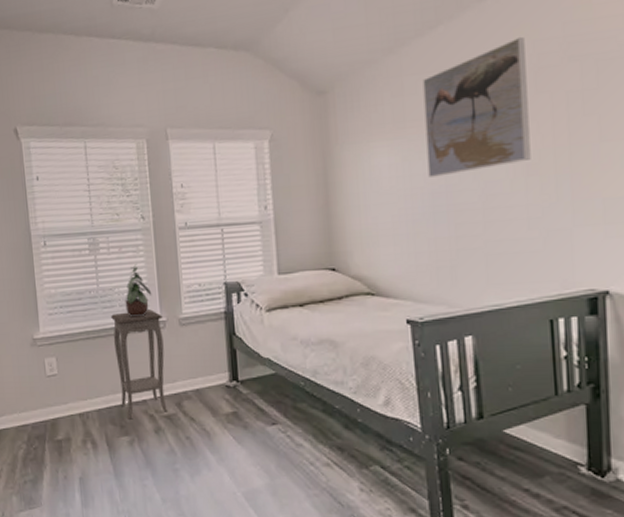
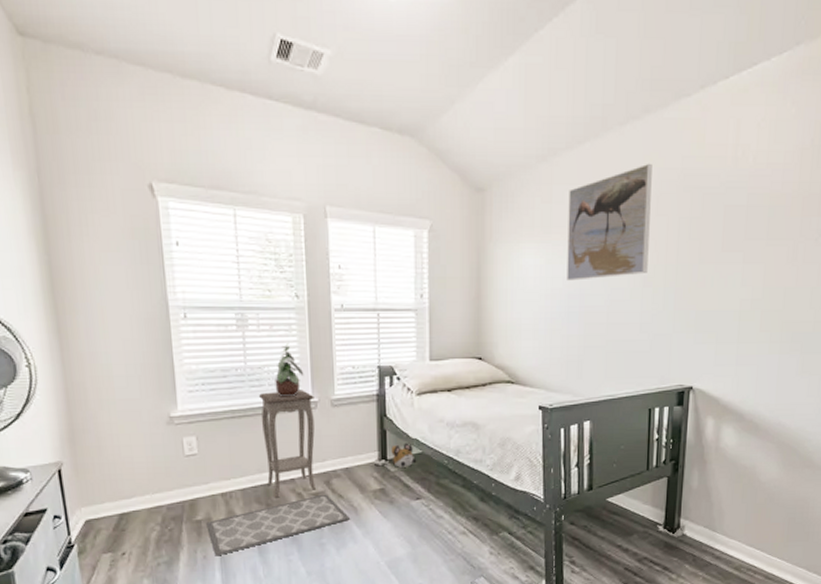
bath mat: none [66,416,204,477] -> present [206,494,351,556]
plush toy: none [242,362,271,389] -> present [391,442,417,467]

